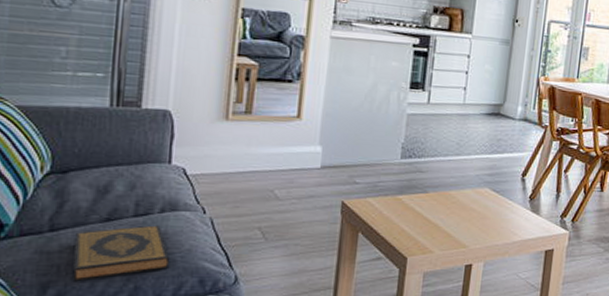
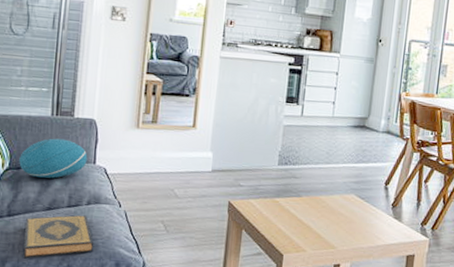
cushion: none [65,134,160,183] -> present [19,138,88,179]

